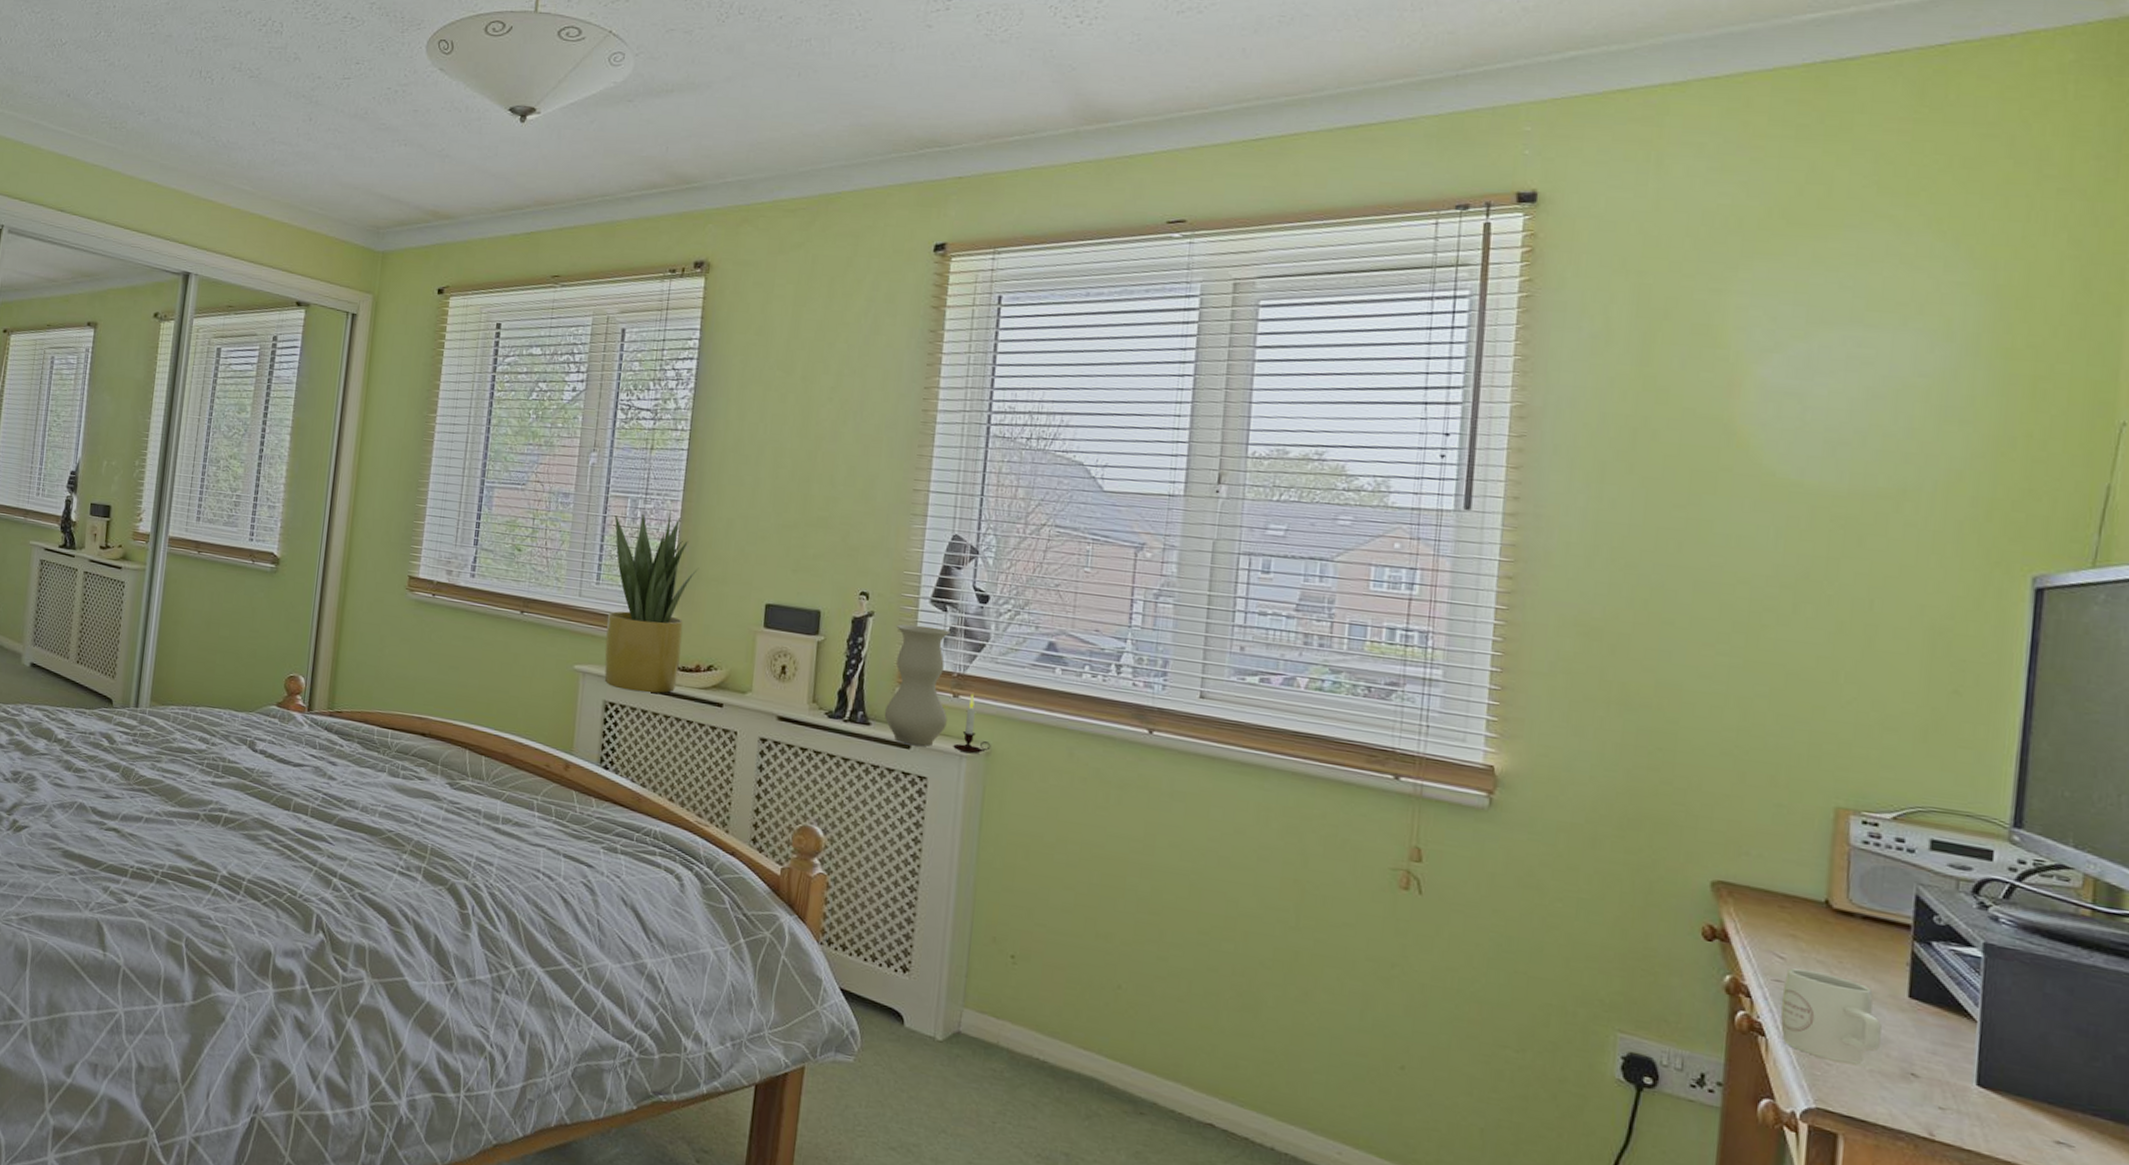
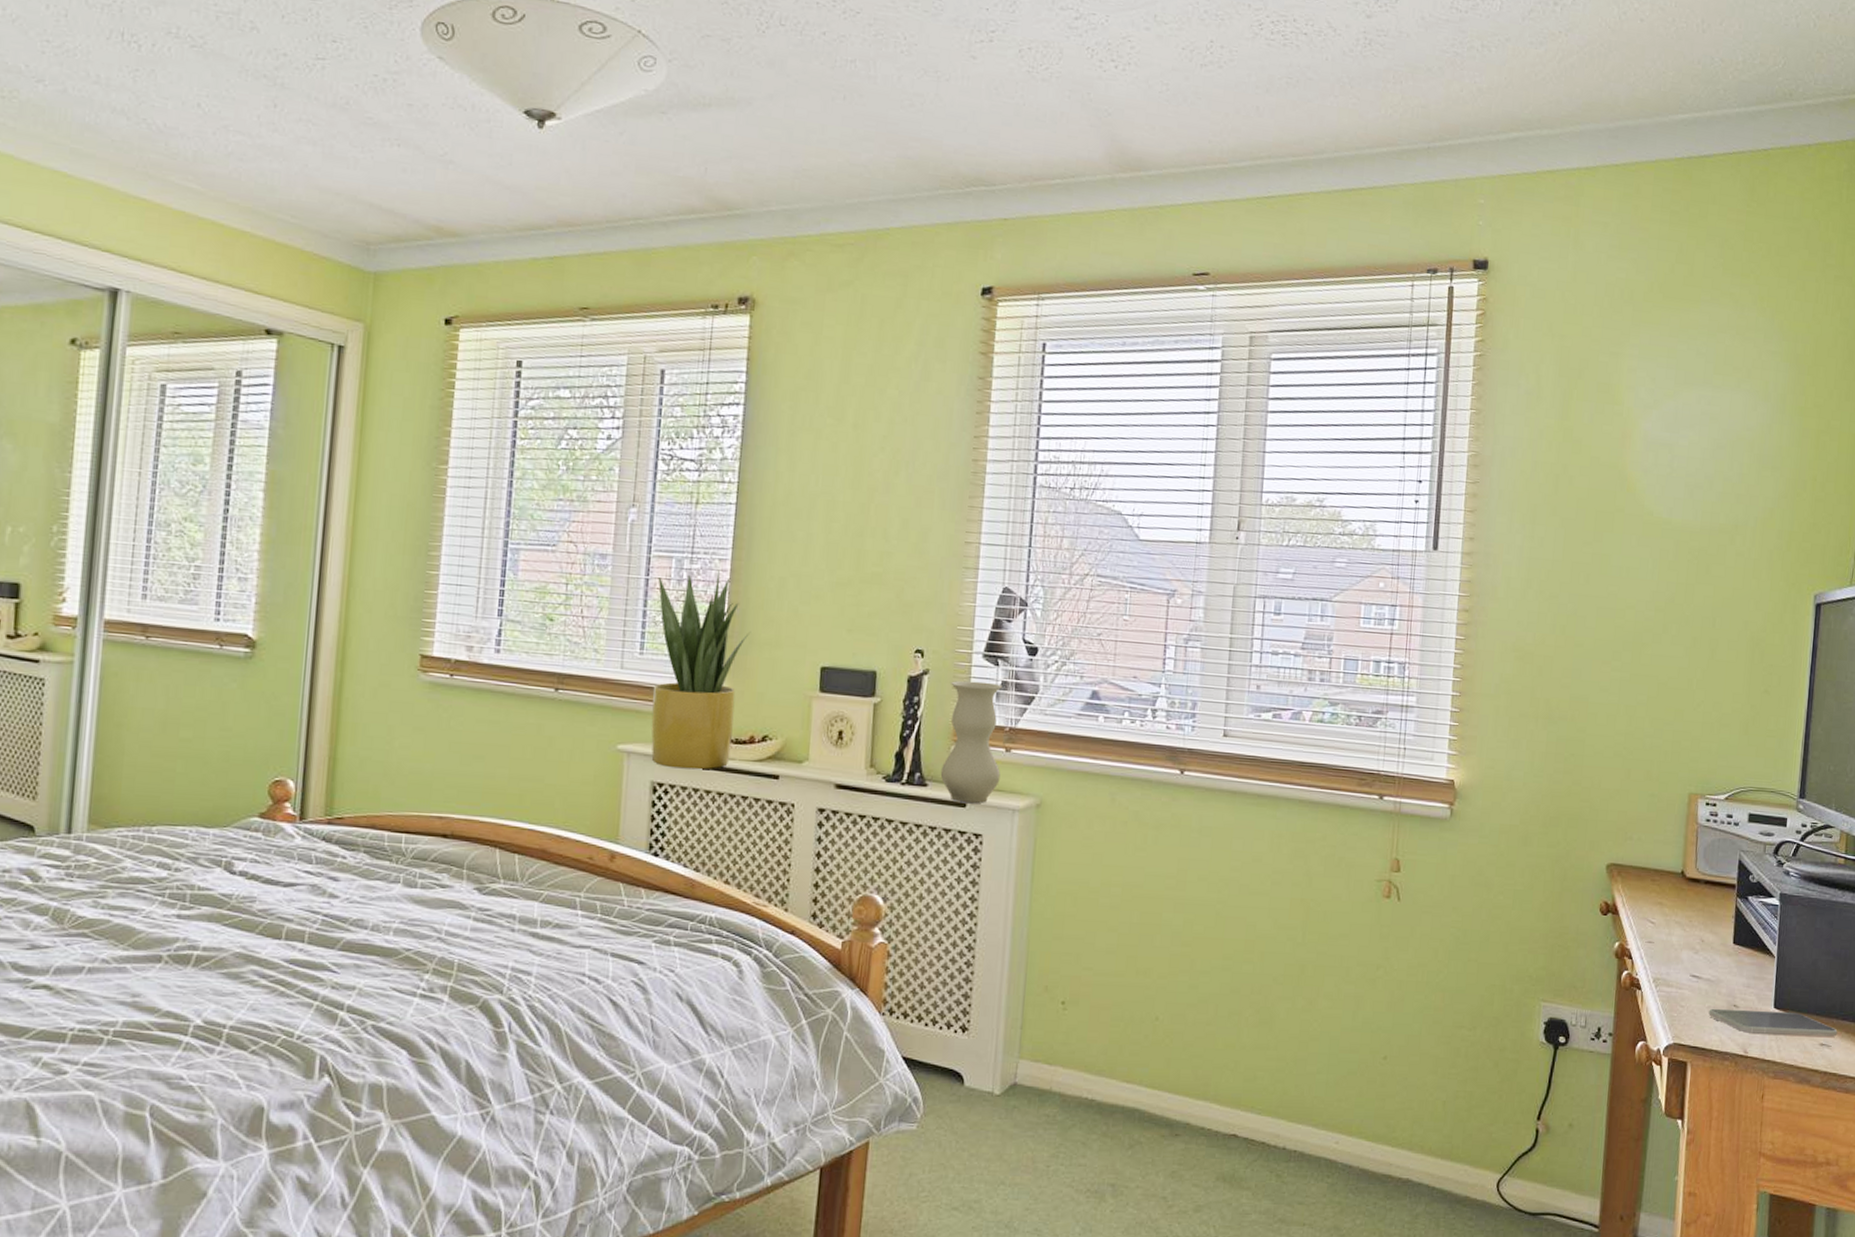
candle: present [953,694,991,754] -> none [1006,747,1041,807]
mug: present [1780,968,1882,1065] -> none [1651,930,1716,1003]
mobile phone: none [1870,1073,2085,1136] -> present [1708,1008,1838,1037]

